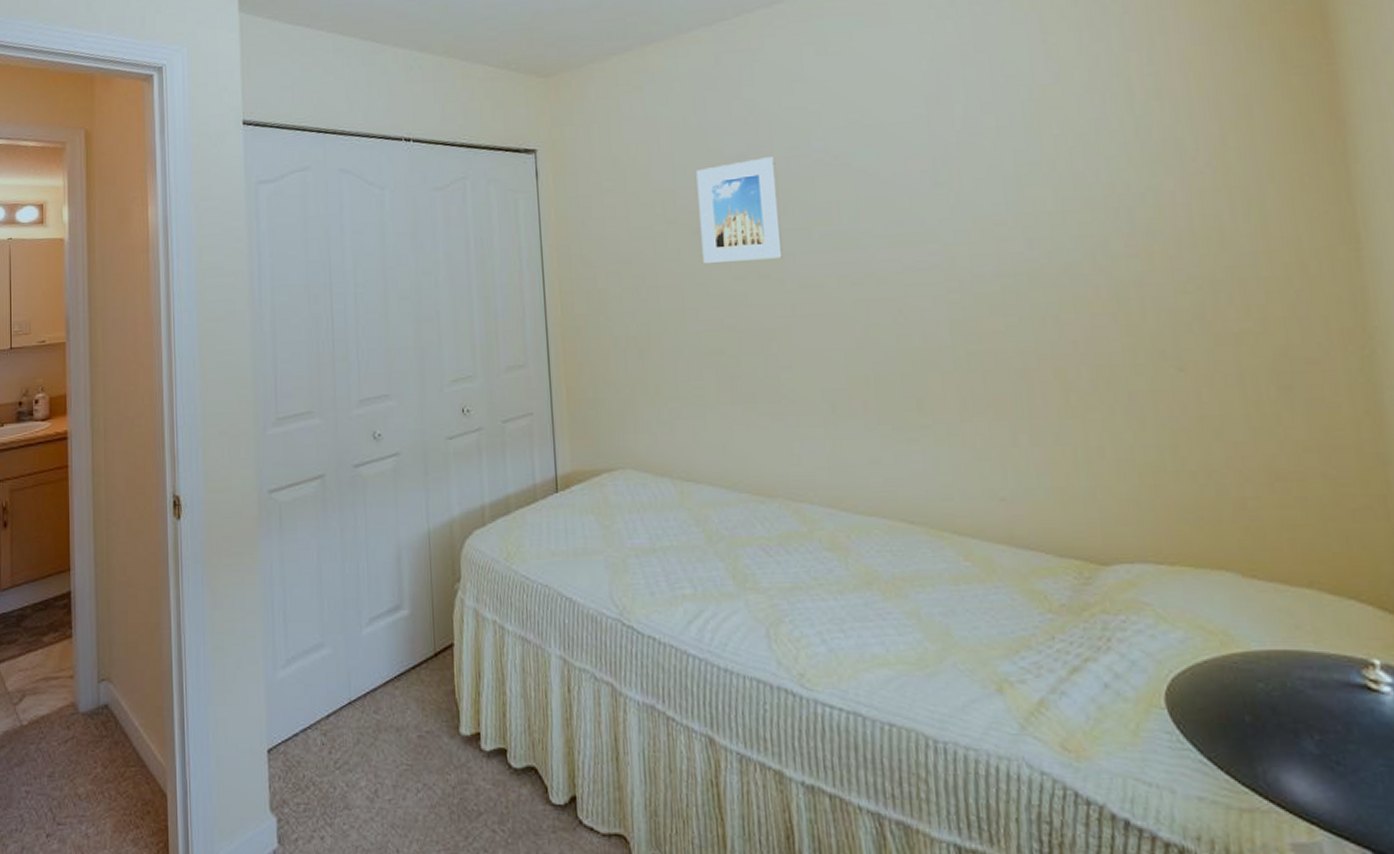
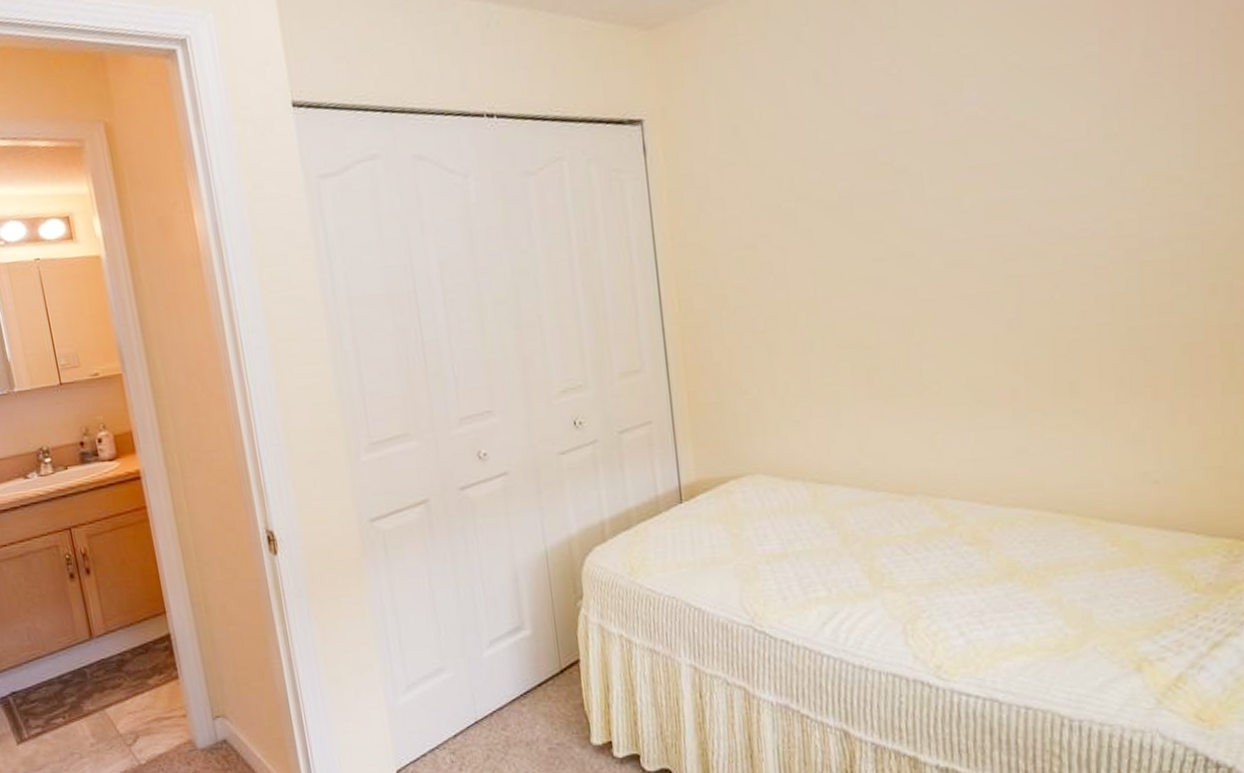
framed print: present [696,157,784,264] -> none [829,114,929,246]

